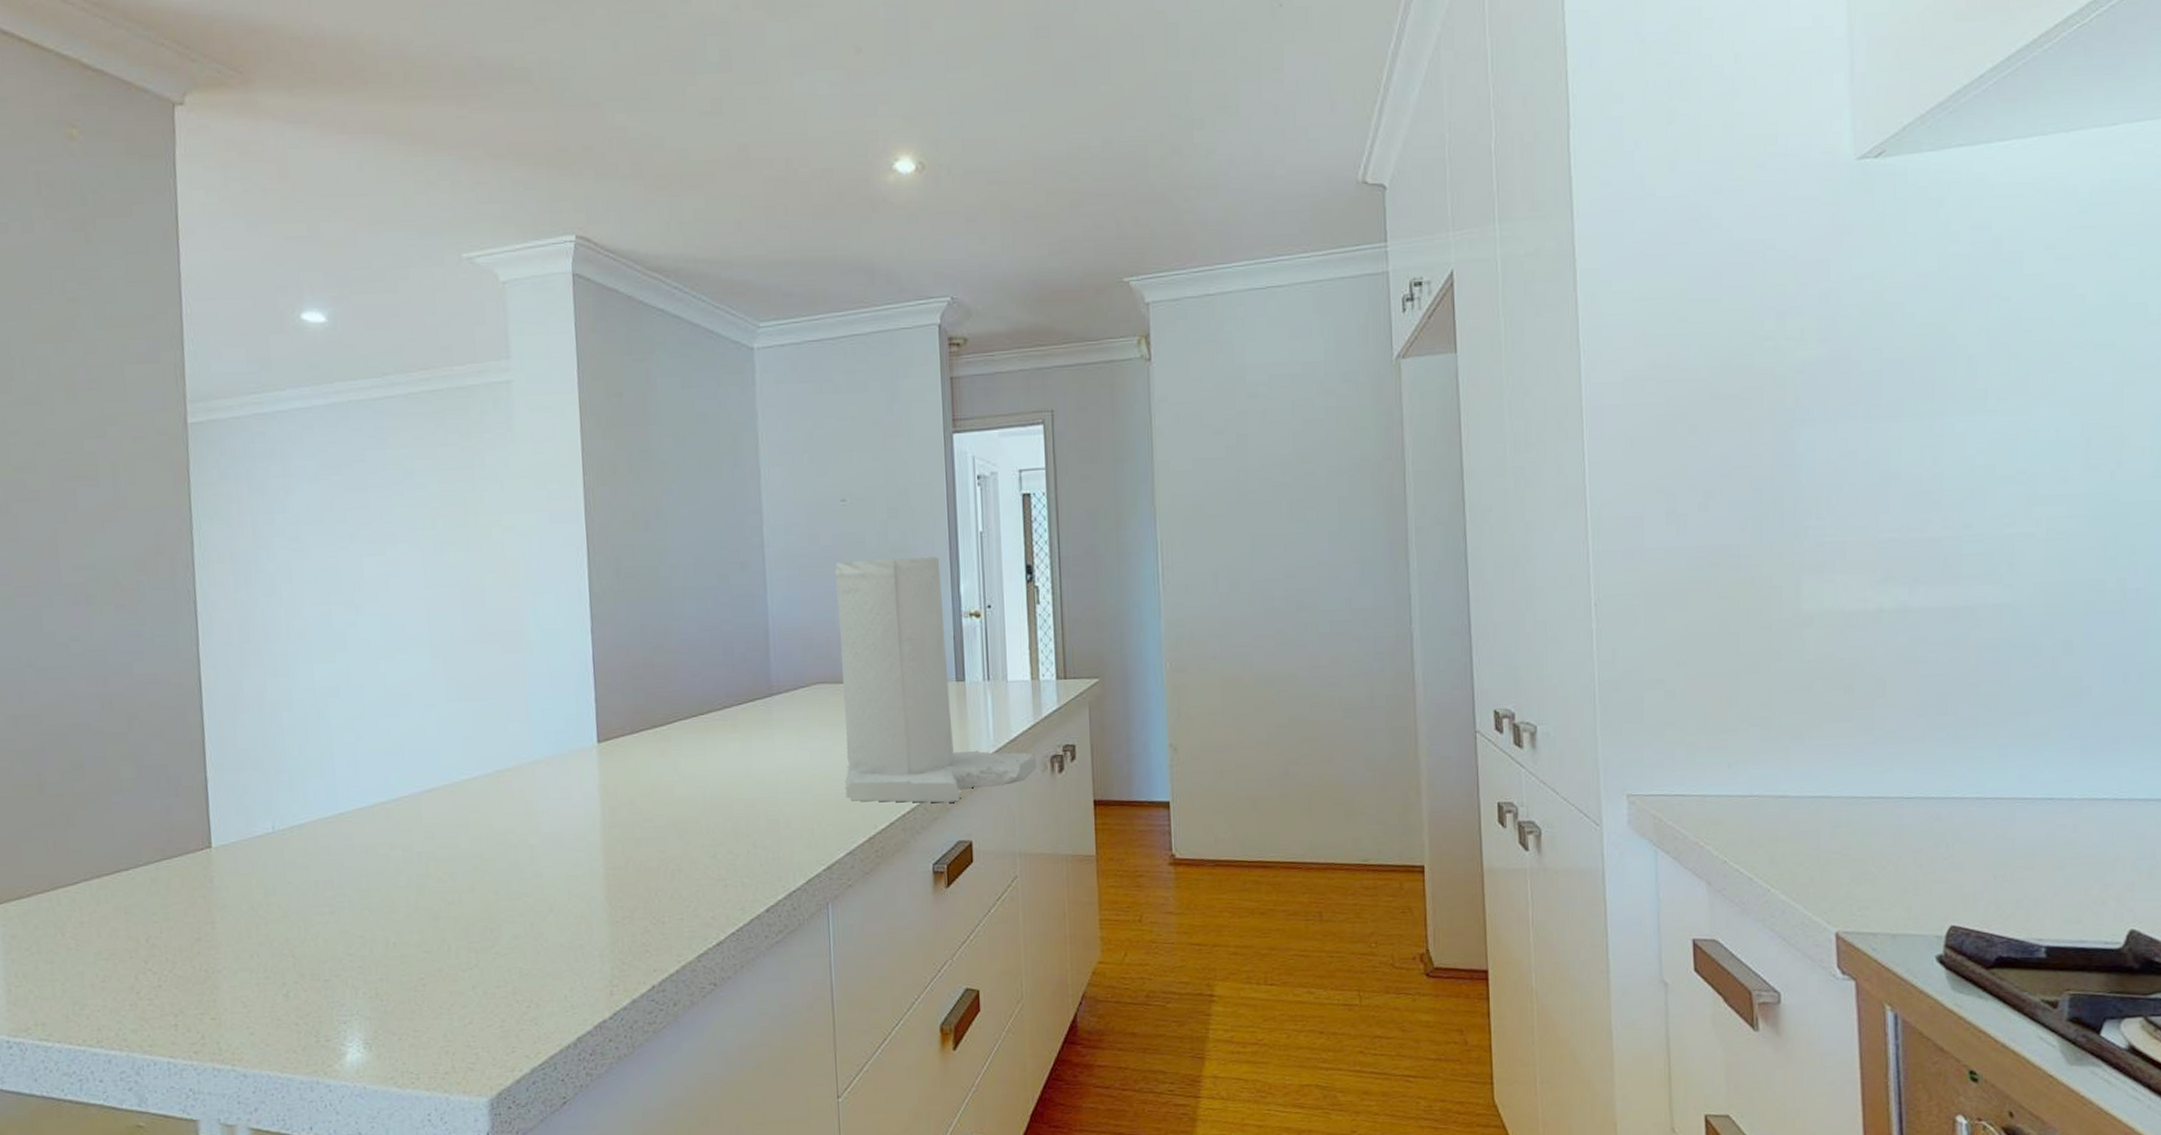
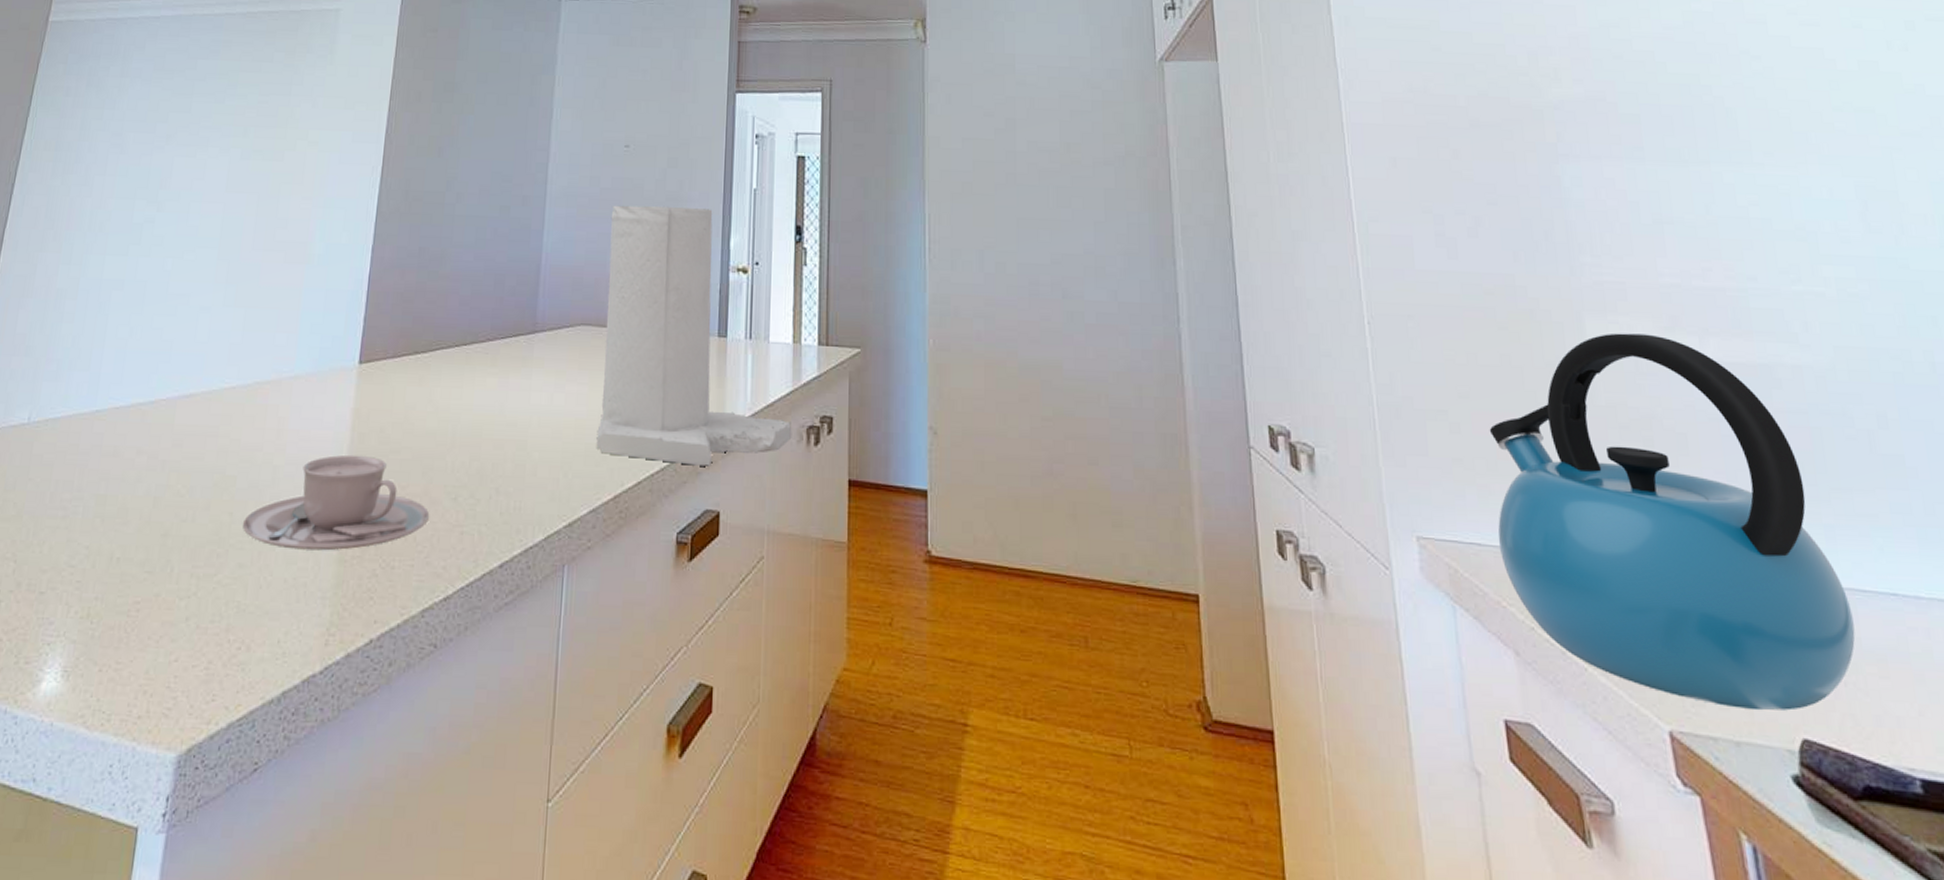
teacup: none [509,827,692,917] -> present [242,454,430,551]
kettle: none [1701,589,2011,908] -> present [1489,333,1855,712]

